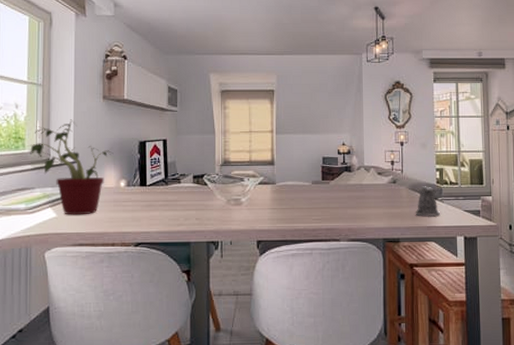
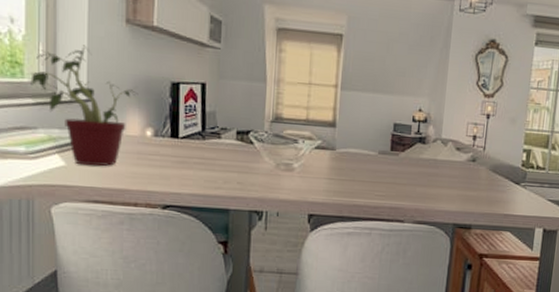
pepper shaker: present [415,186,441,217] -> none [492,168,526,204]

